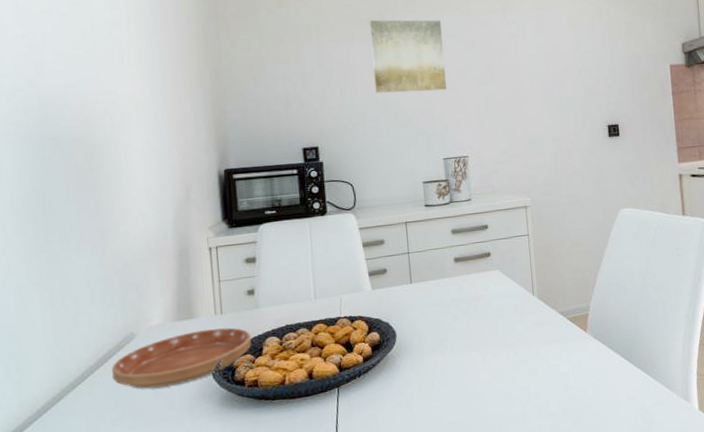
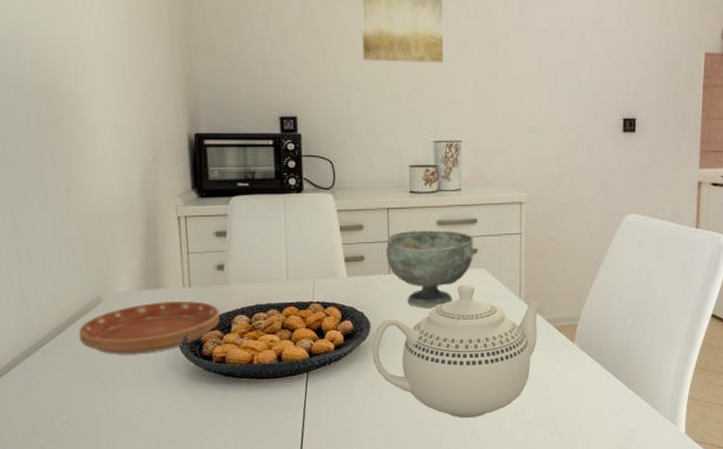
teapot: none [399,285,554,418] -> present [372,283,542,418]
bowl: none [406,238,487,313] -> present [386,230,473,308]

